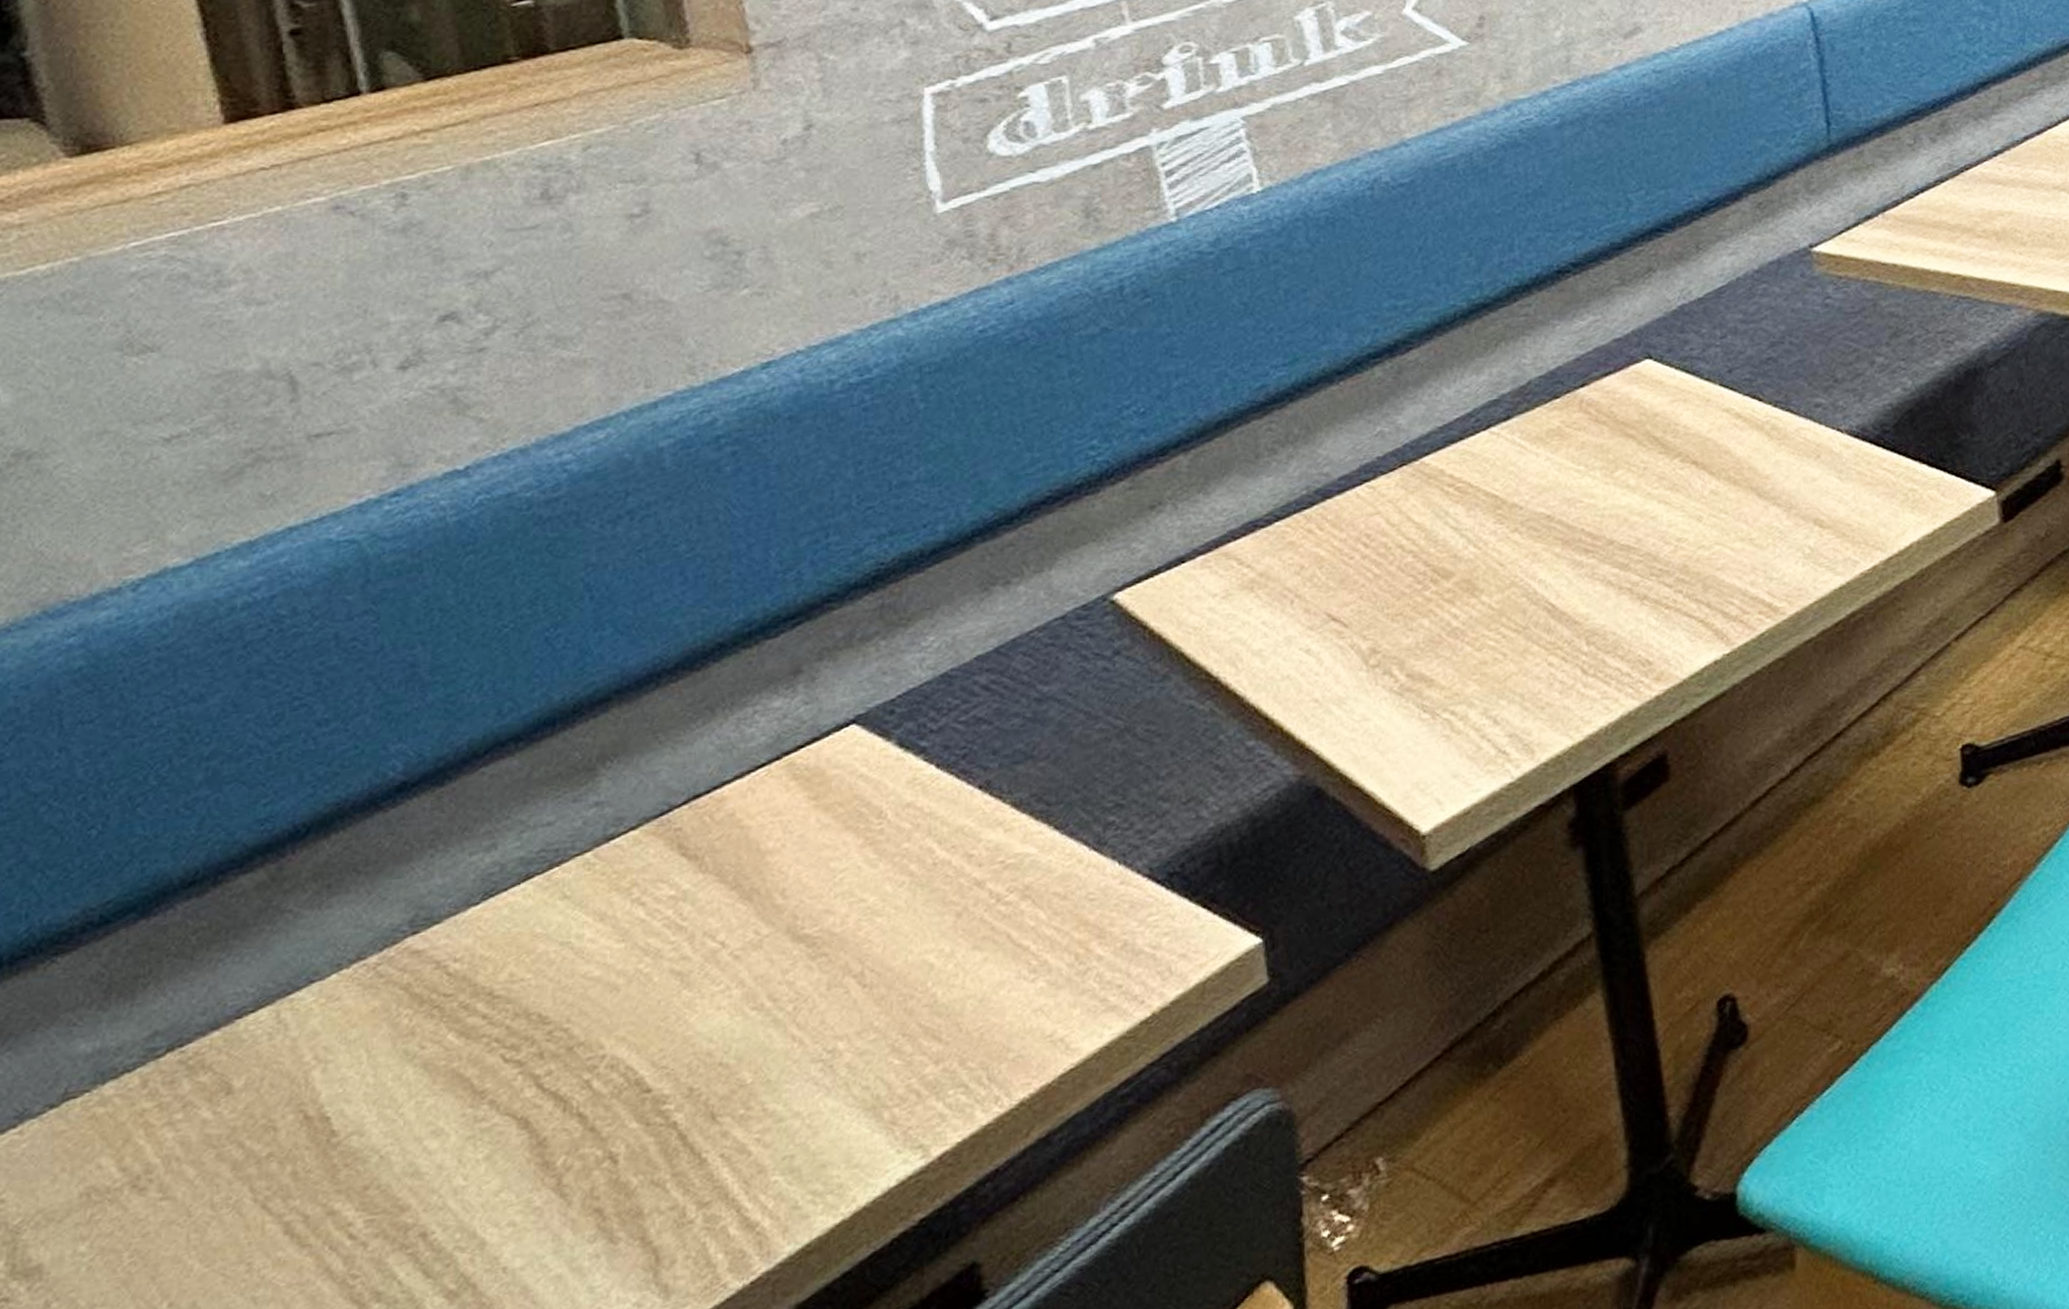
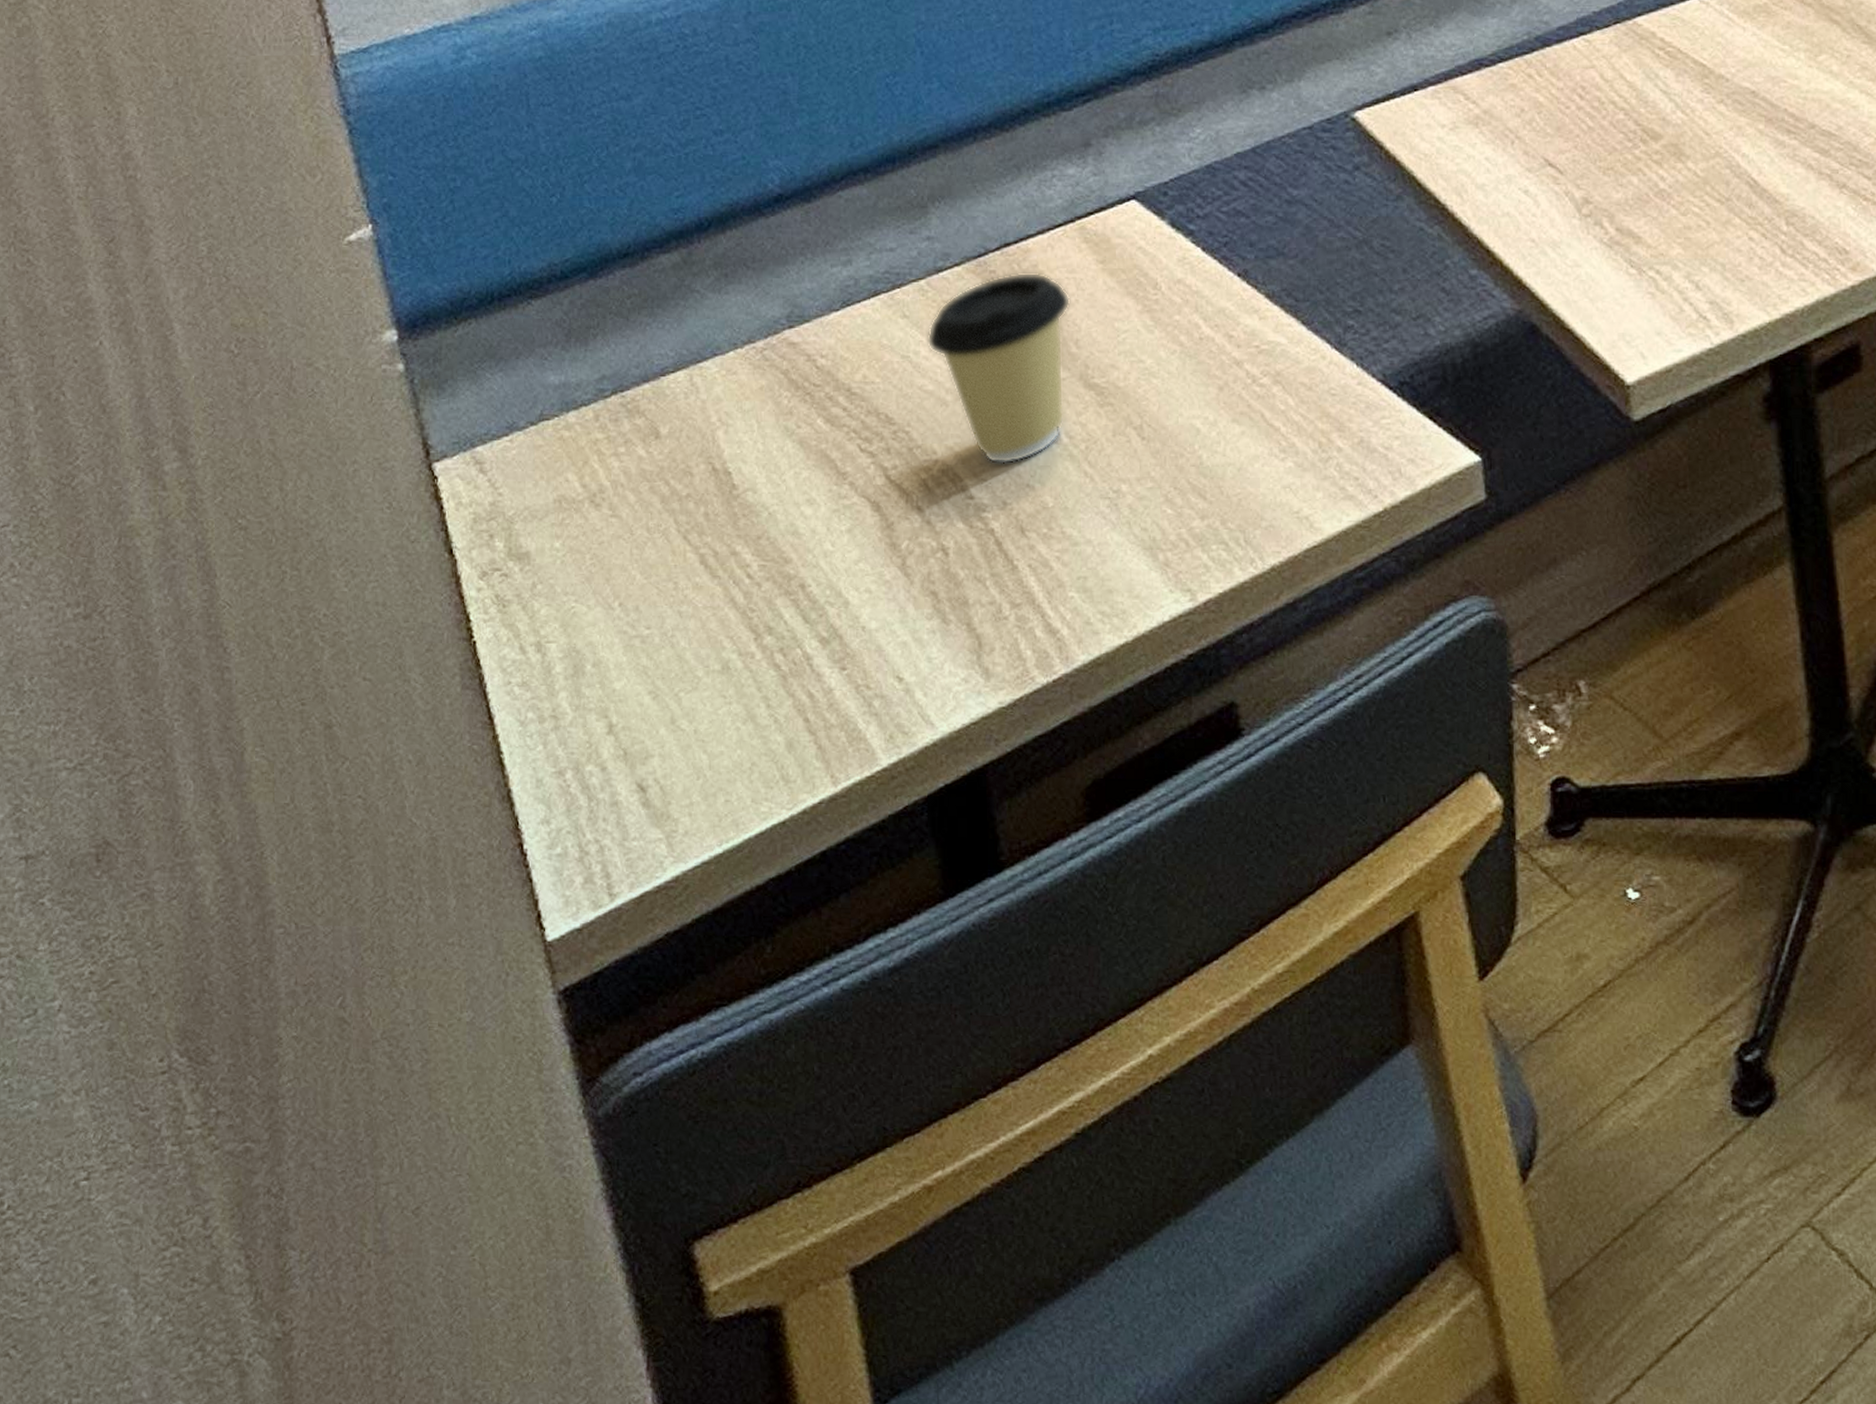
coffee cup: none [594,821,776,1047] -> present [927,272,1071,464]

